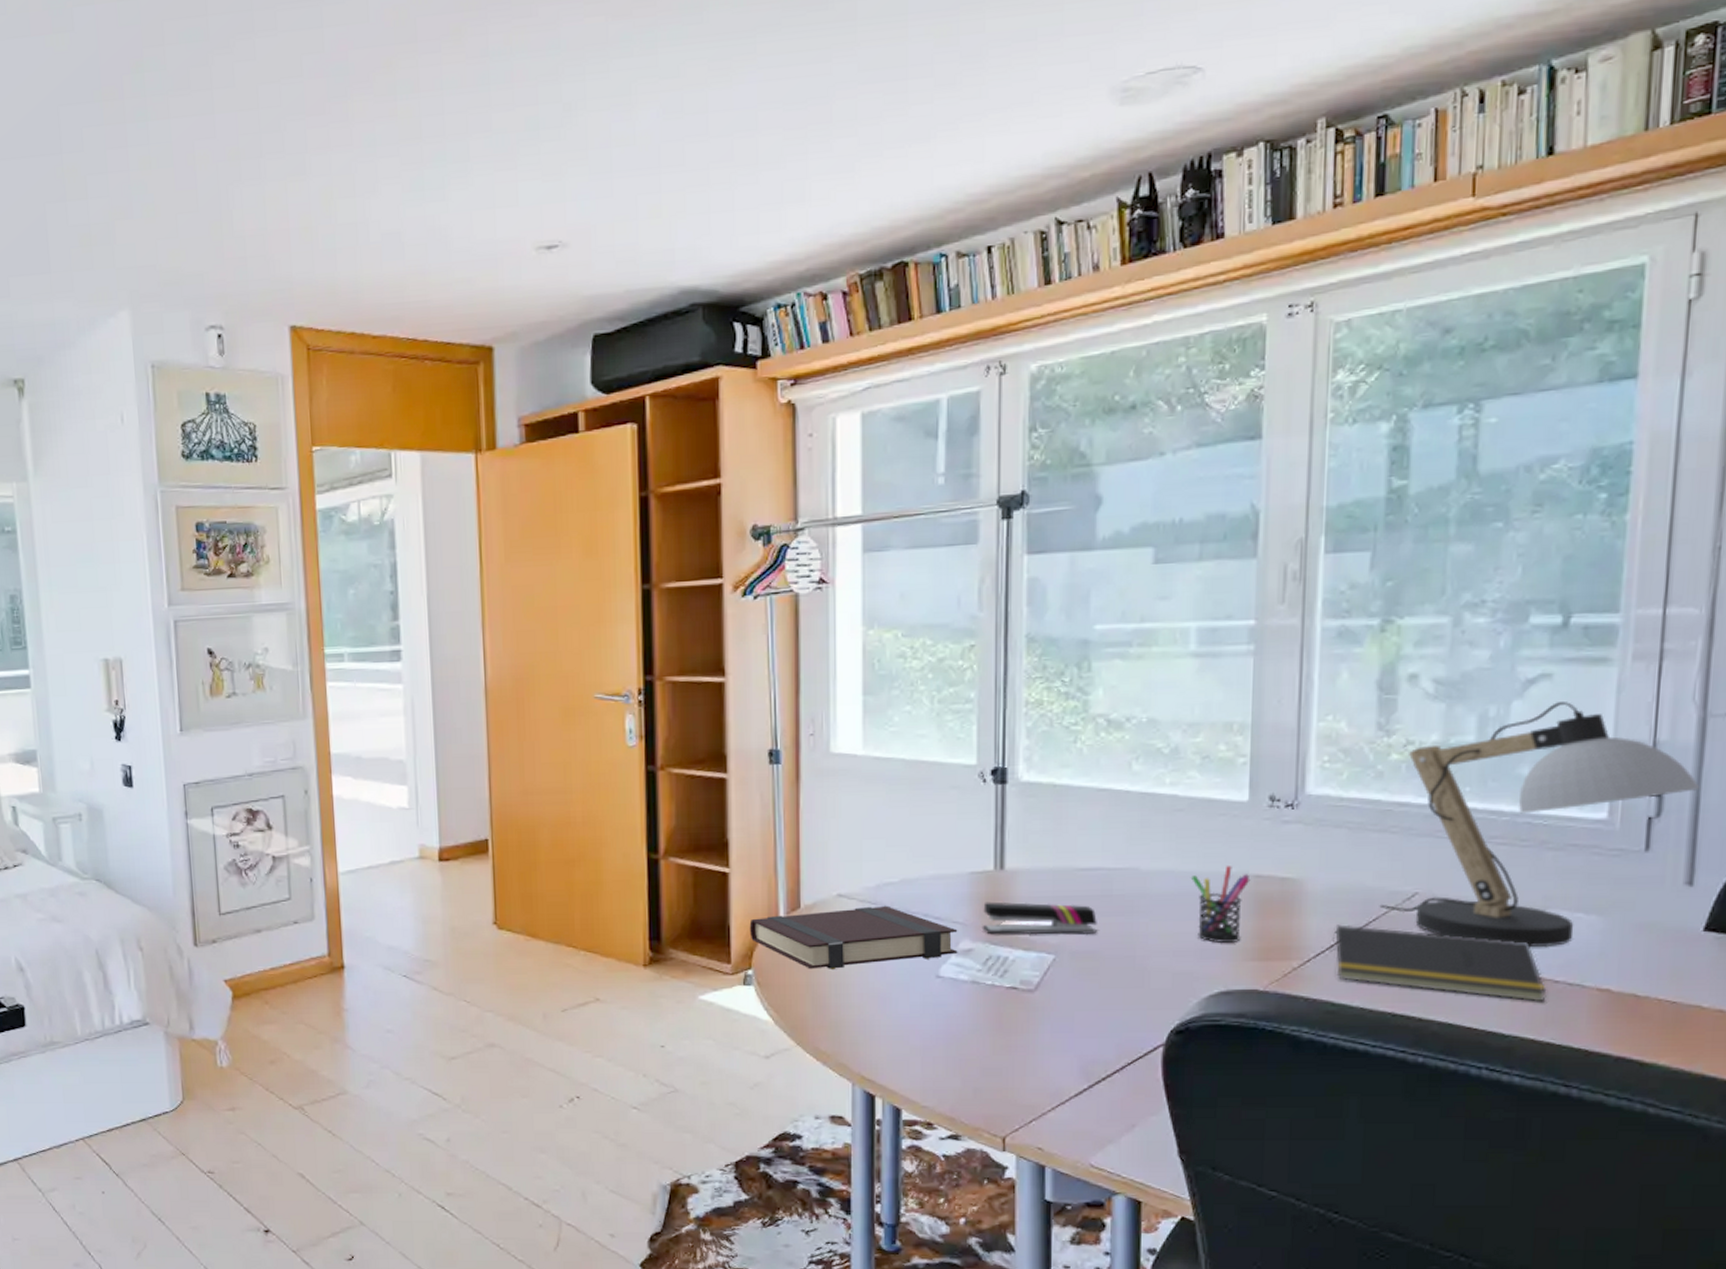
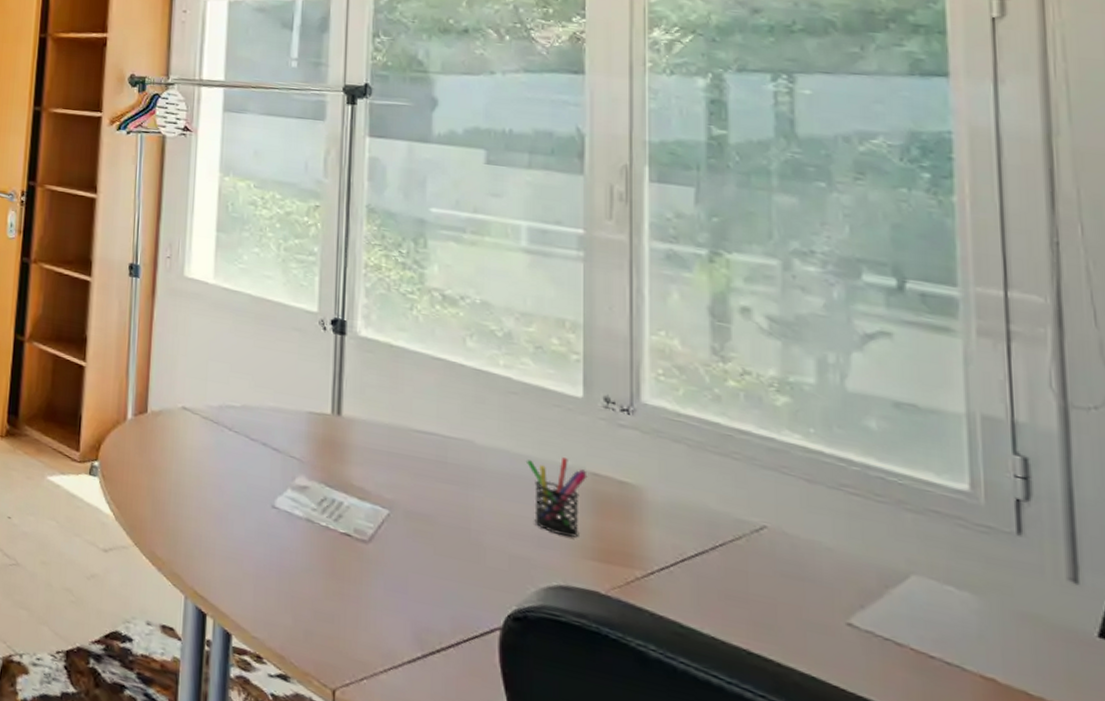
book: present [749,905,958,970] -> none [99,413,295,489]
stapler: present [982,901,1097,935] -> none [318,443,432,498]
notepad: present [1331,924,1547,1002] -> none [676,542,922,677]
desk lamp: present [1379,702,1700,948] -> none [725,362,1071,617]

